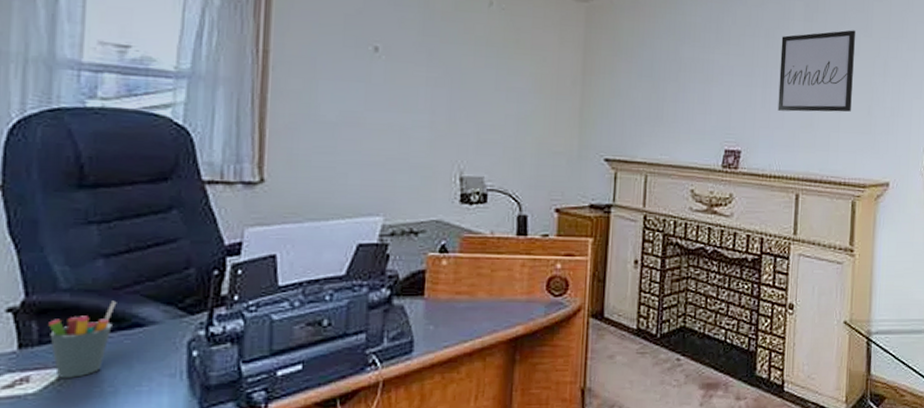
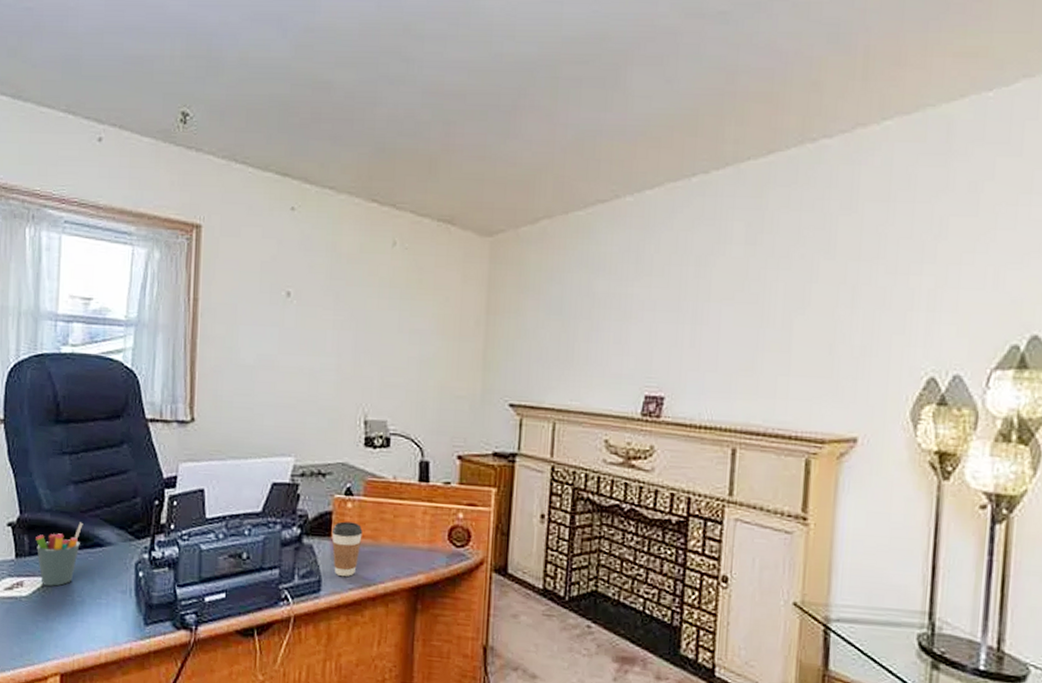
coffee cup: none [425,279,459,335] -> present [332,521,363,577]
wall art: present [778,30,855,112] -> none [710,252,813,352]

